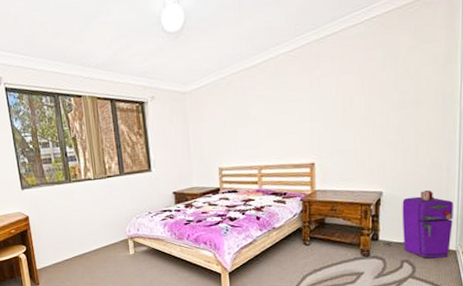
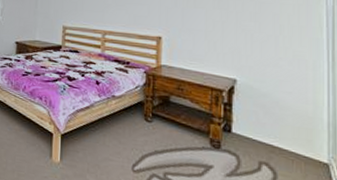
air purifier: present [383,190,453,259] -> none [237,87,323,170]

